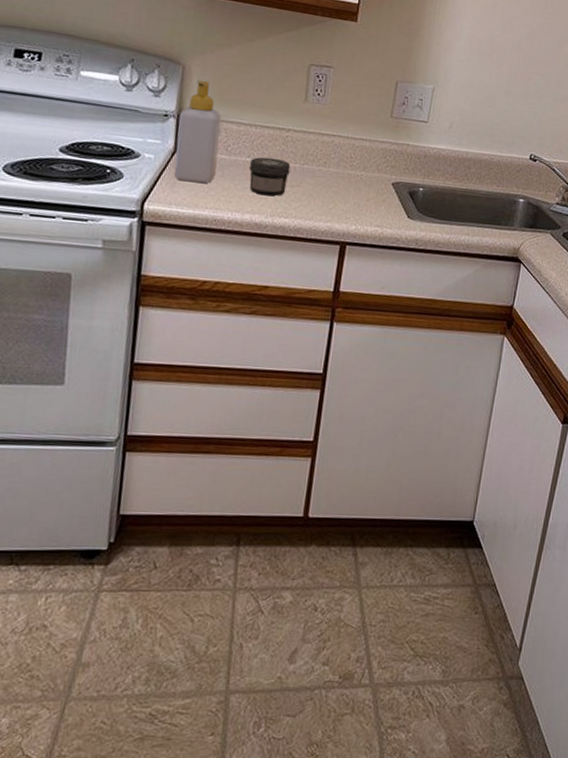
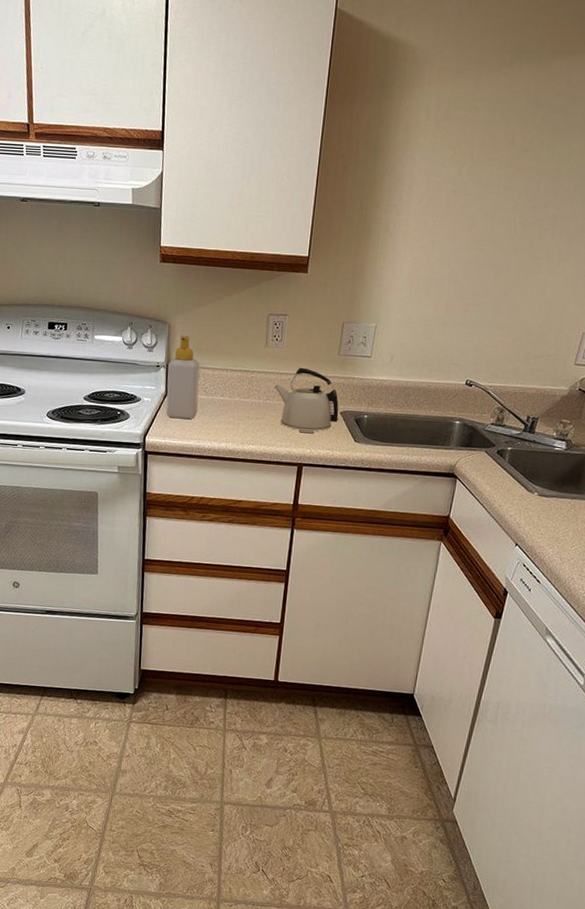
jar: present [248,157,291,197] -> none [222,395,256,428]
kettle: none [314,128,391,207] -> present [274,367,339,434]

